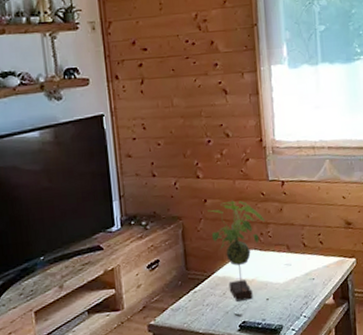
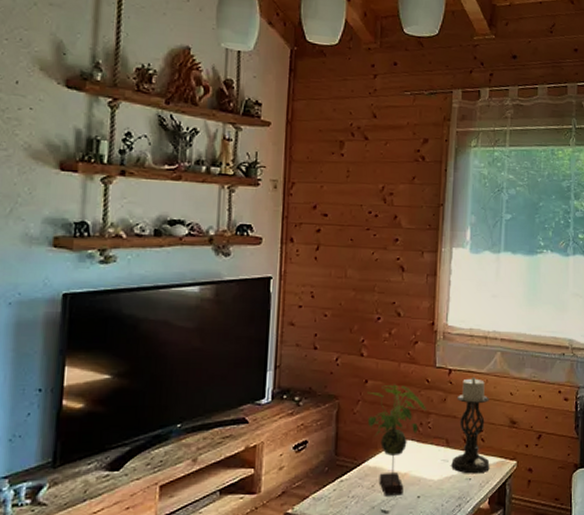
candle holder: none [292,185,331,275] -> present [451,377,490,474]

